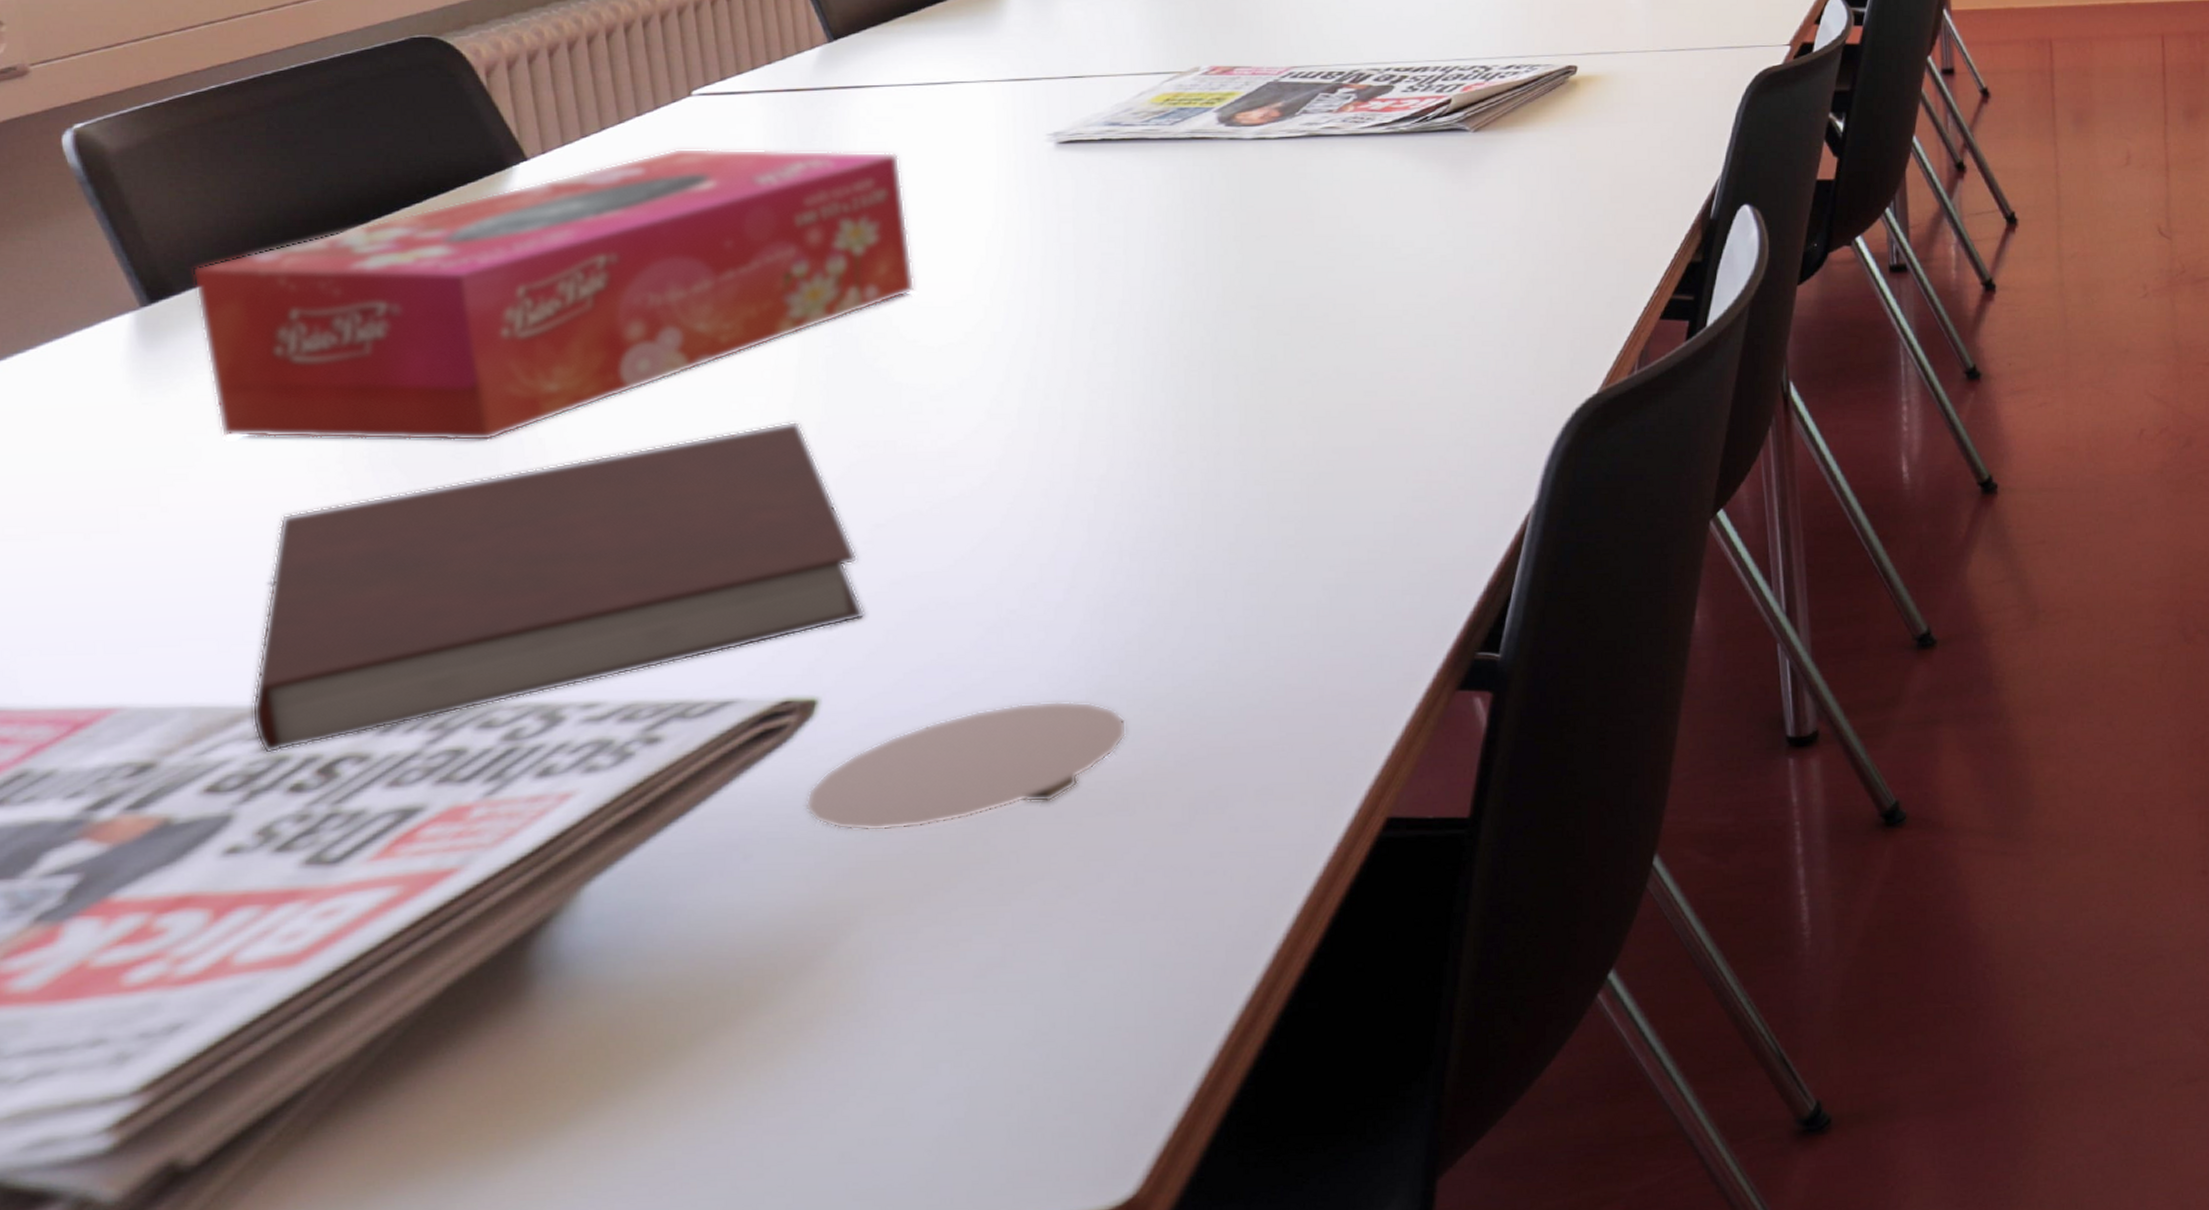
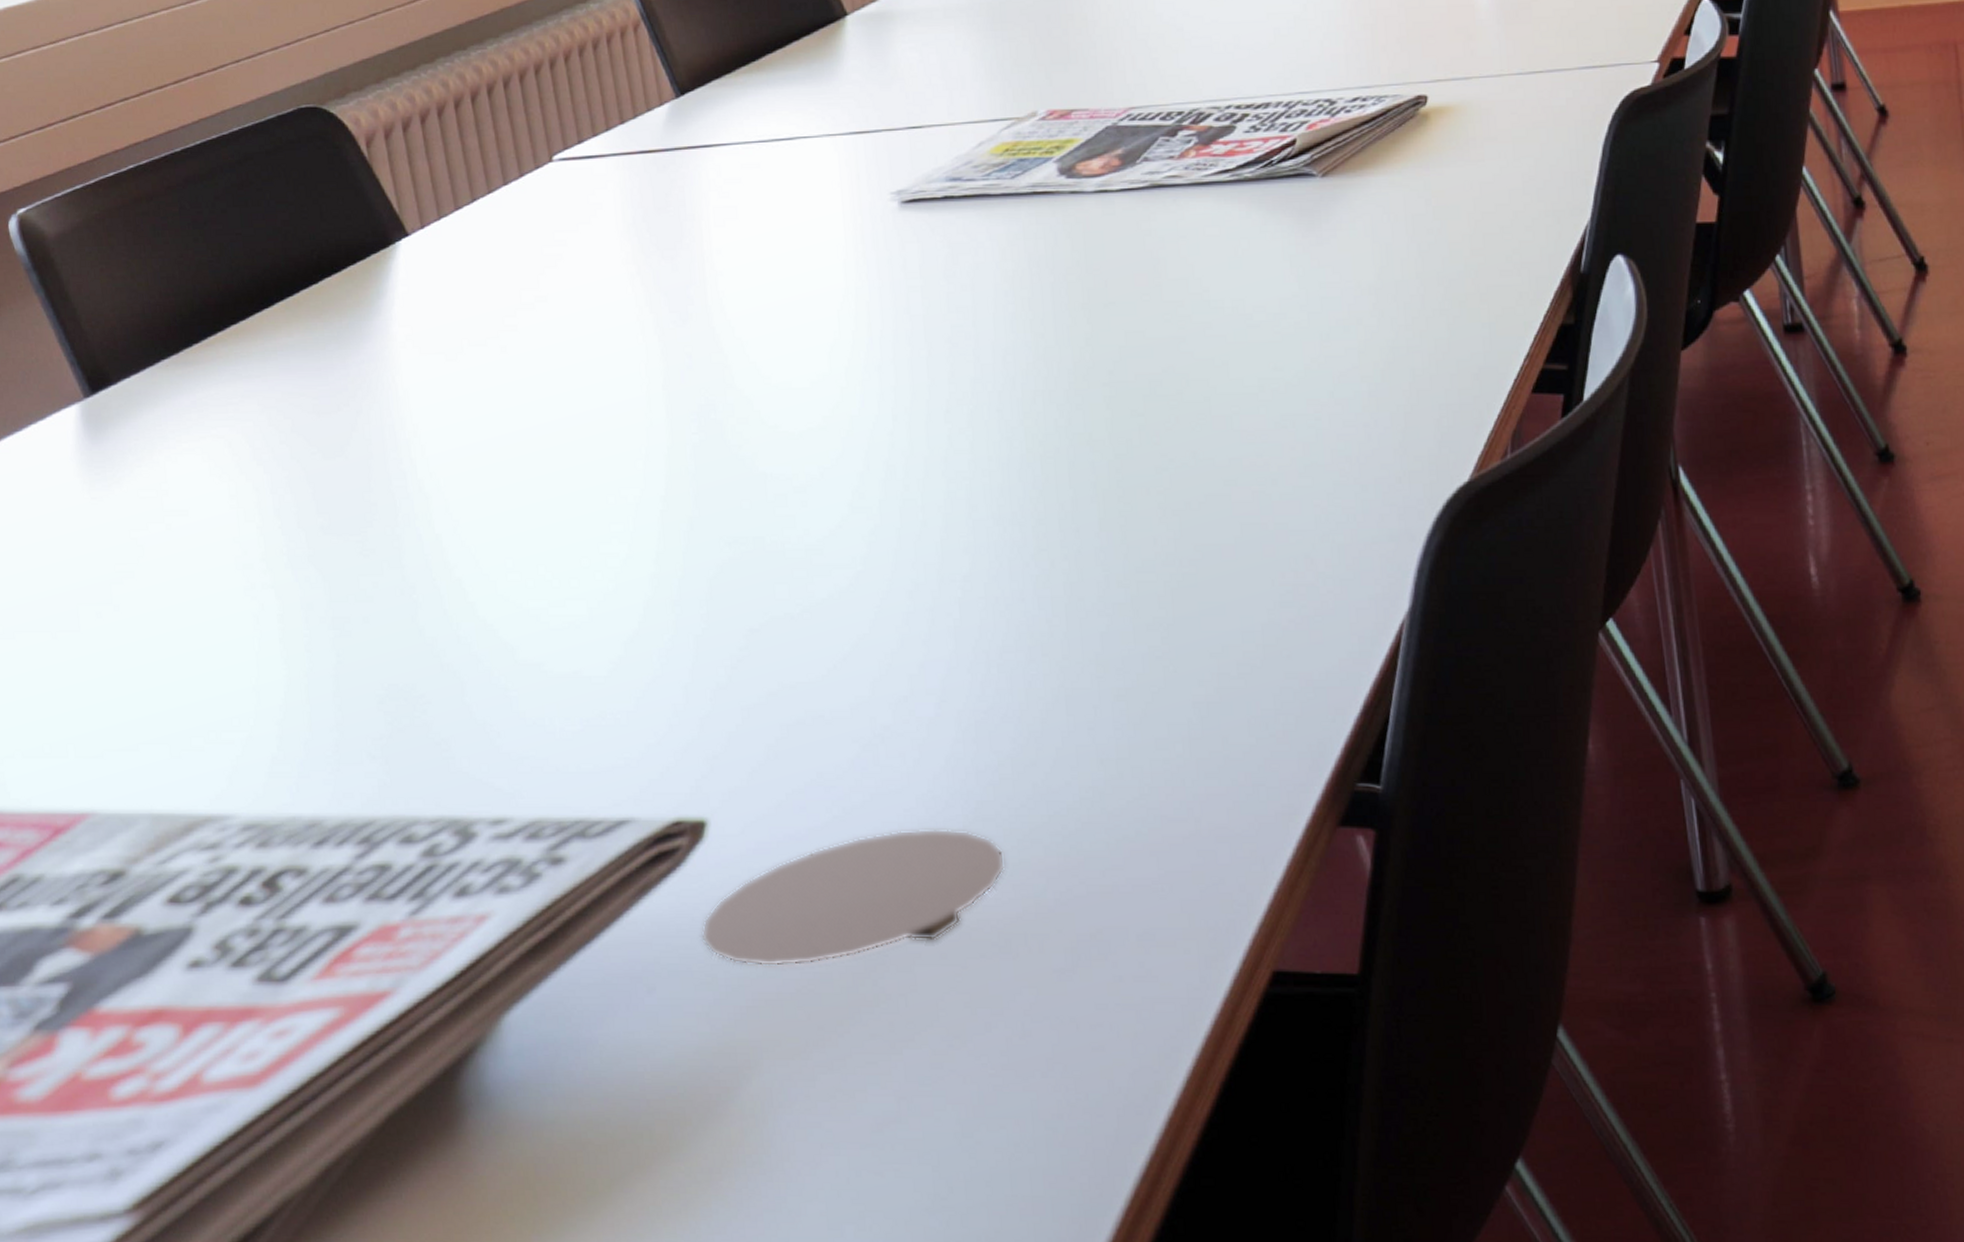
tissue box: present [192,148,915,441] -> none [125,217,773,538]
notebook: present [251,421,866,753] -> none [202,515,746,864]

